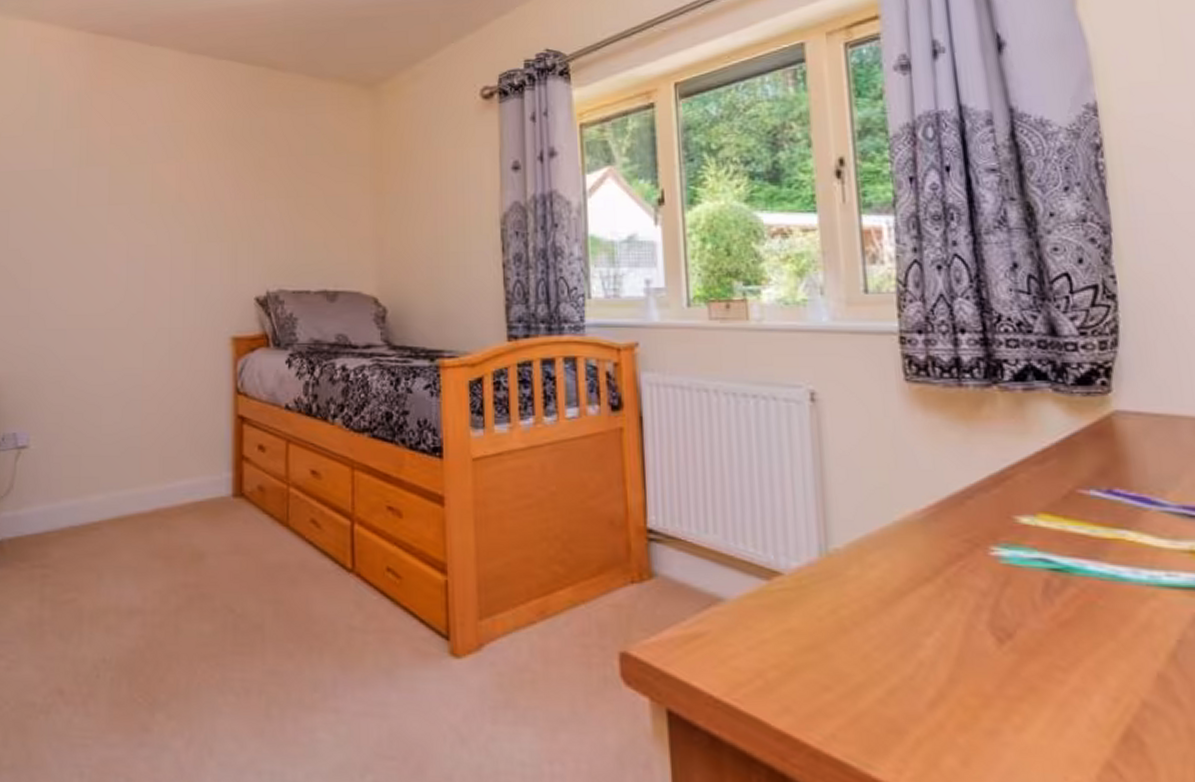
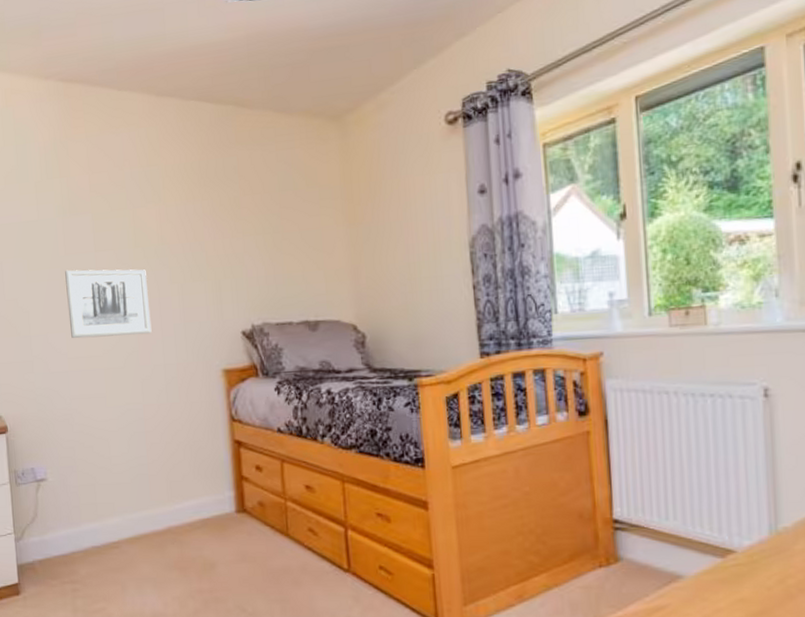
wall art: none [73,222,160,295] -> present [65,269,152,338]

